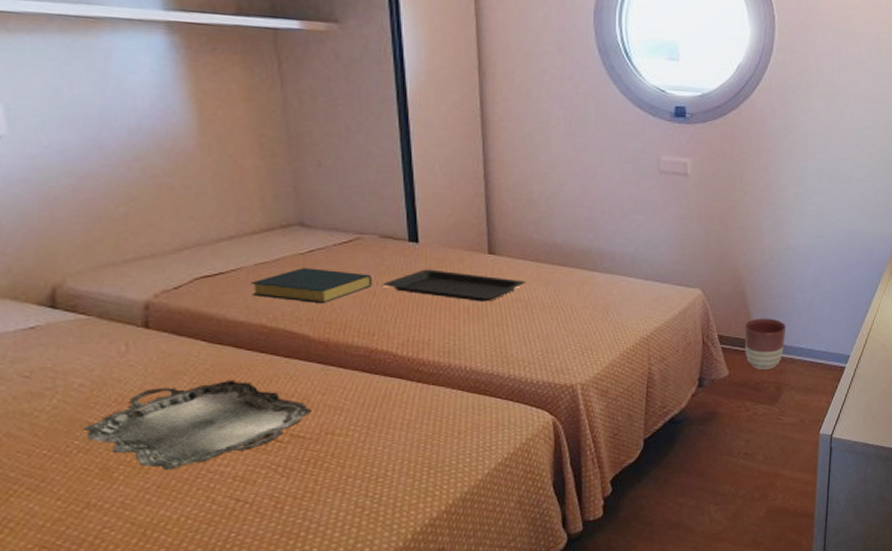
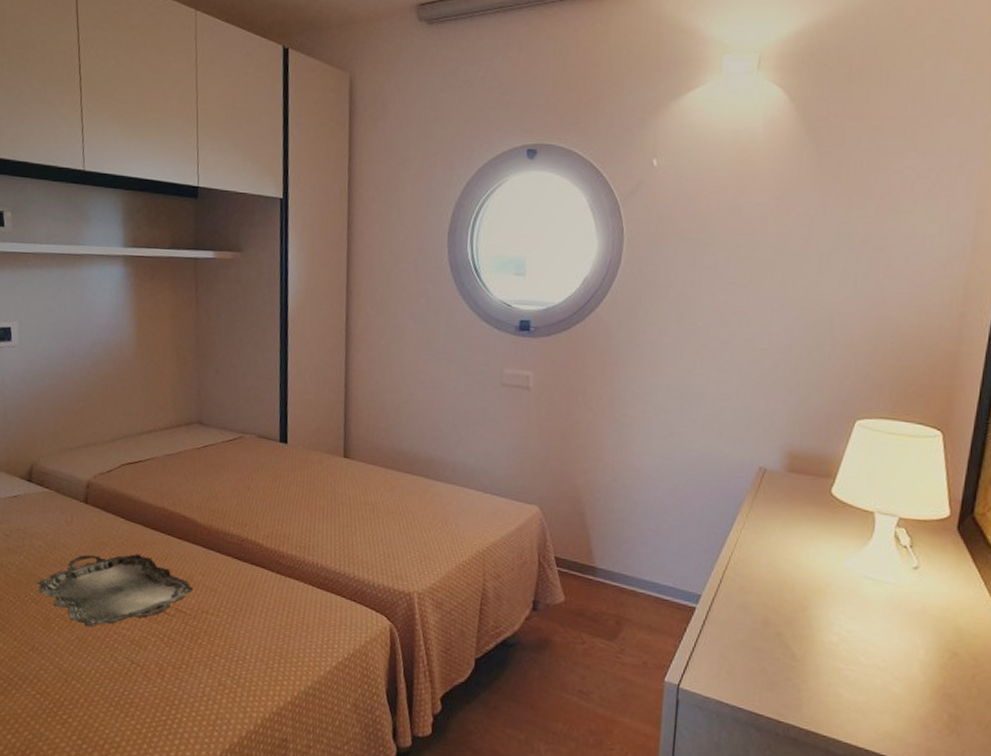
hardback book: present [251,268,371,304] -> none [160,461,248,494]
serving tray: present [383,269,526,302] -> none [257,468,374,503]
planter: present [744,318,786,370] -> none [582,542,628,600]

